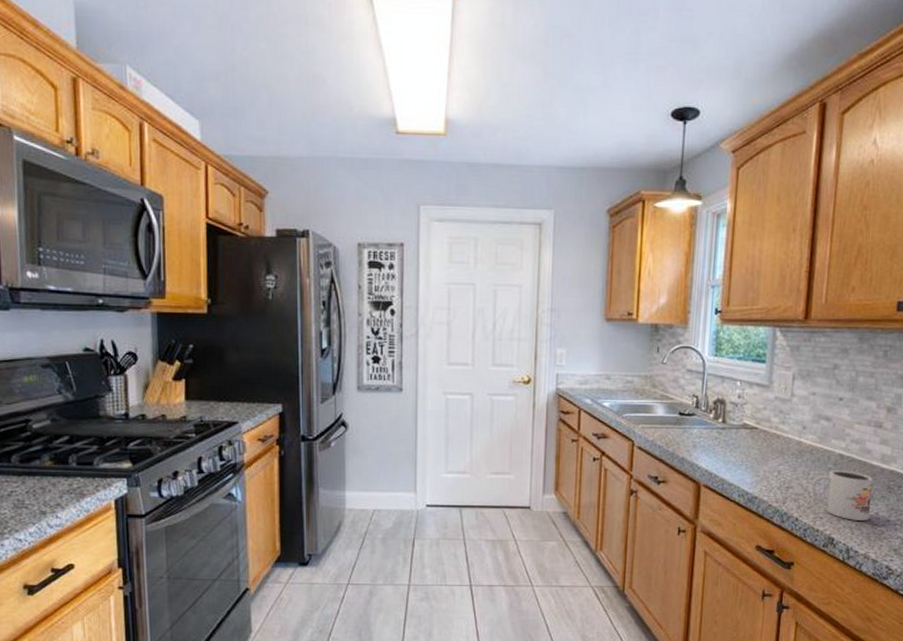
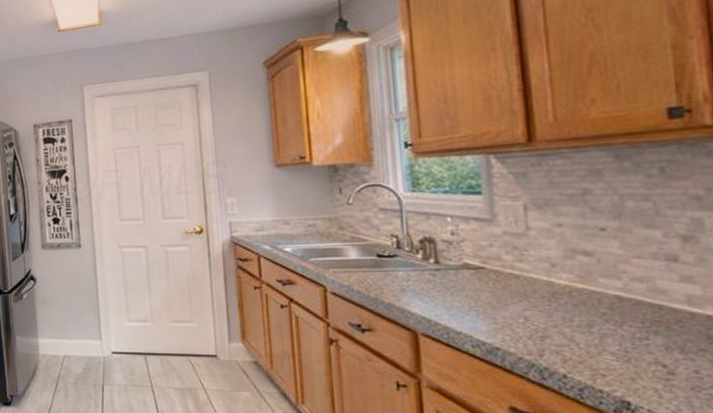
mug: present [811,470,874,521] -> none [578,316,685,381]

